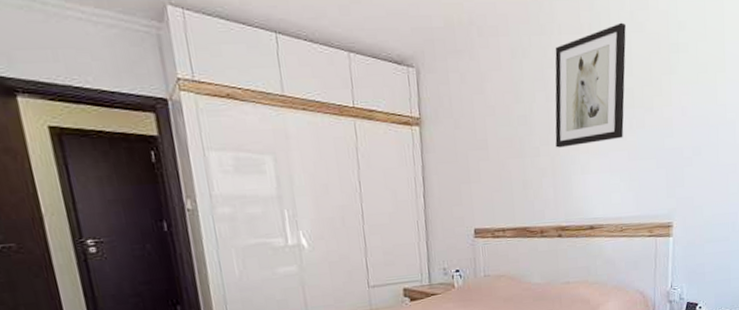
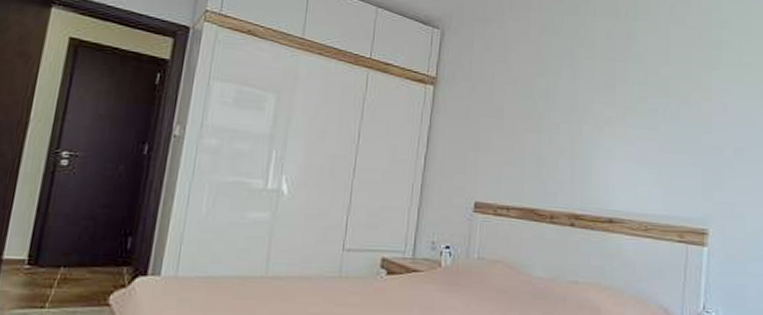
wall art: present [555,22,626,148] -> none [578,13,665,129]

